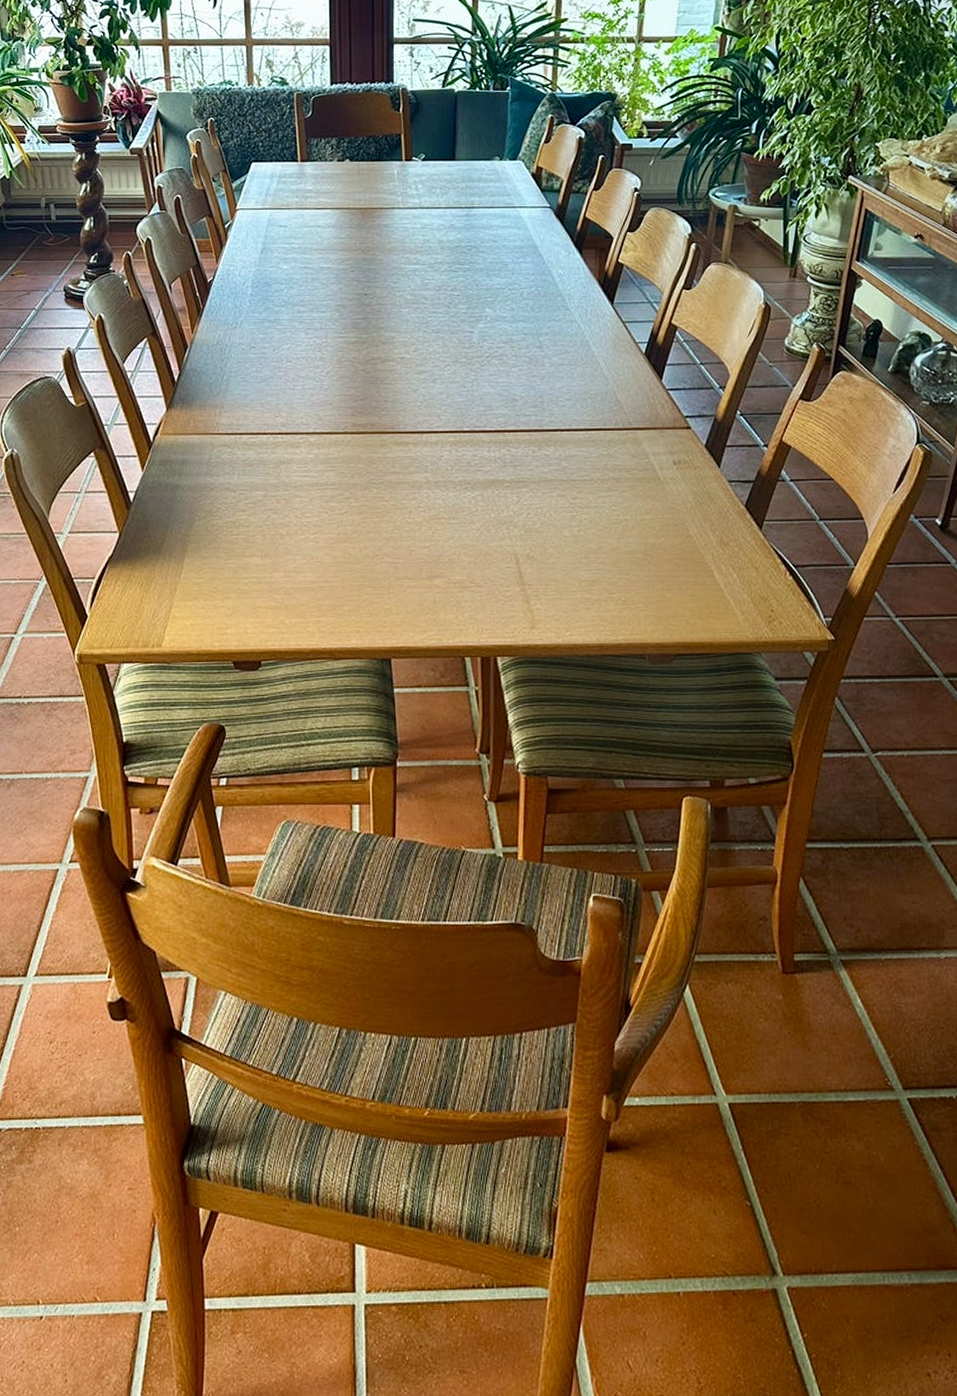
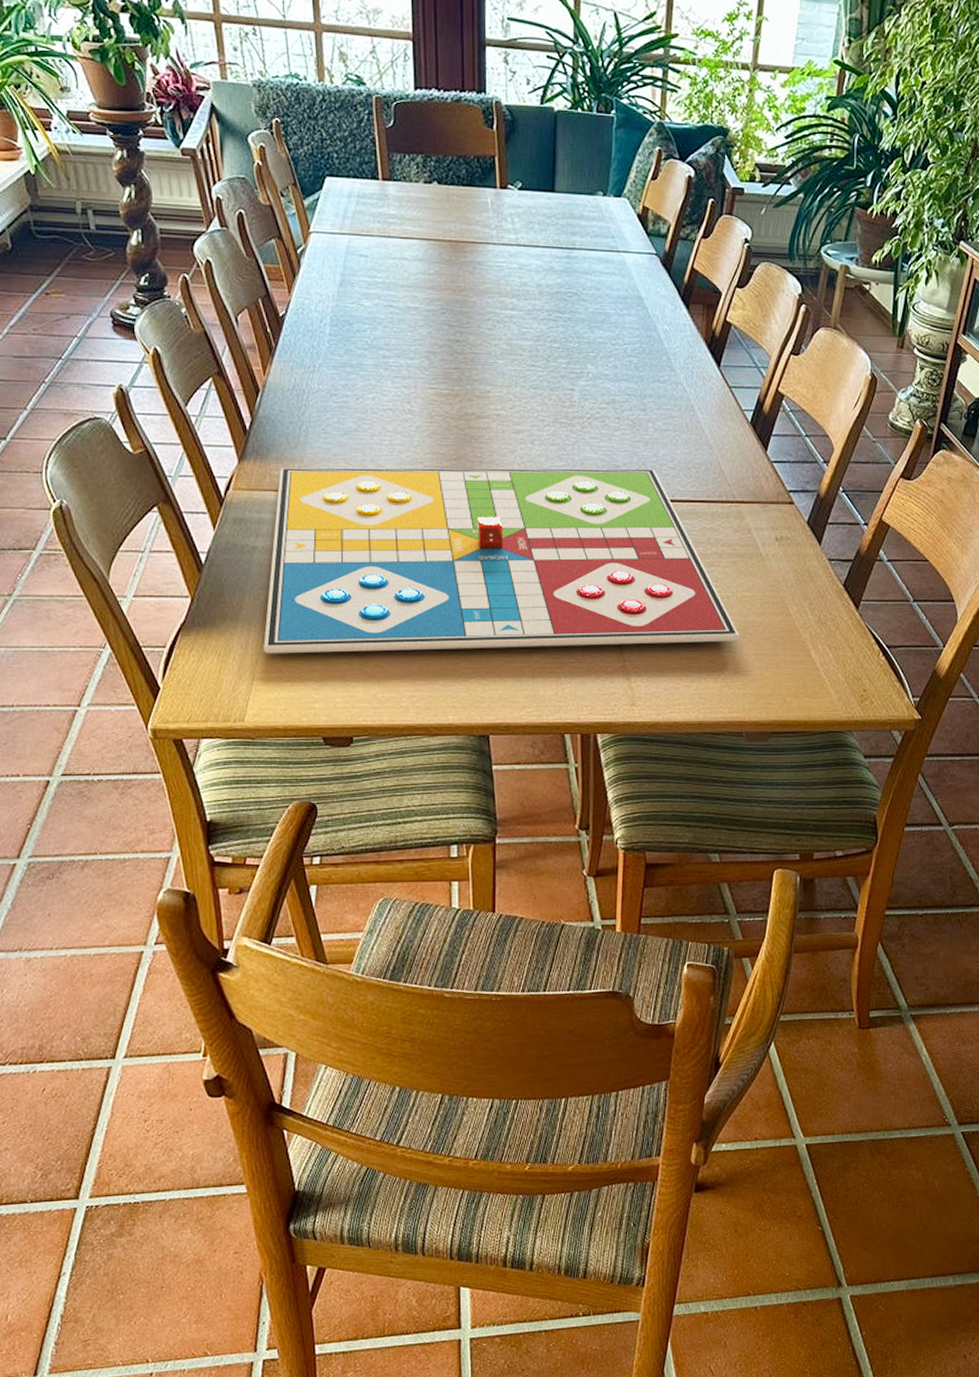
gameboard: none [182,401,640,583] -> present [263,468,740,654]

